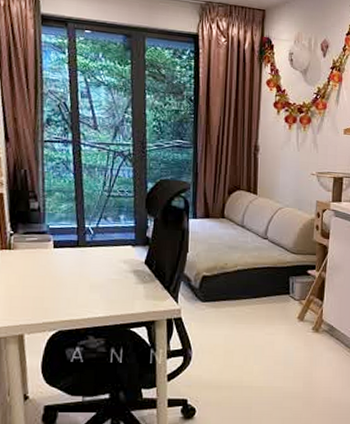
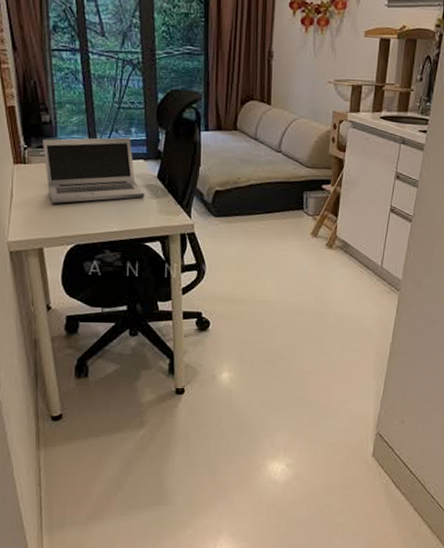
laptop: none [29,224,132,289] -> present [42,137,145,203]

